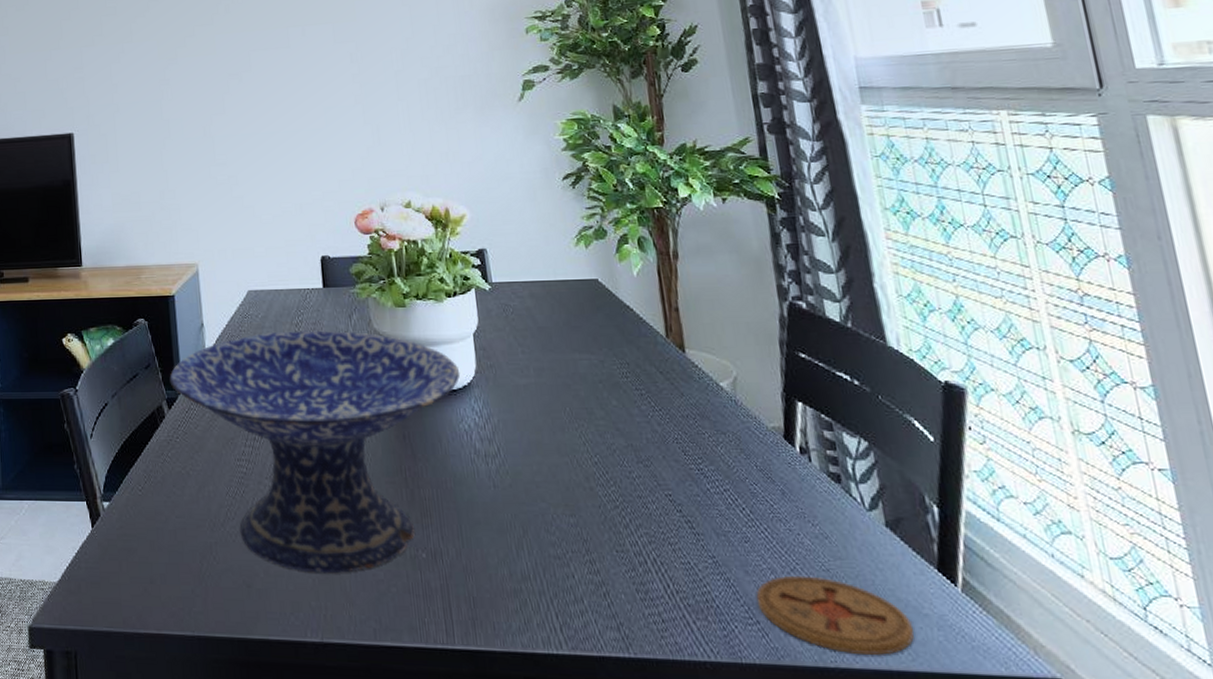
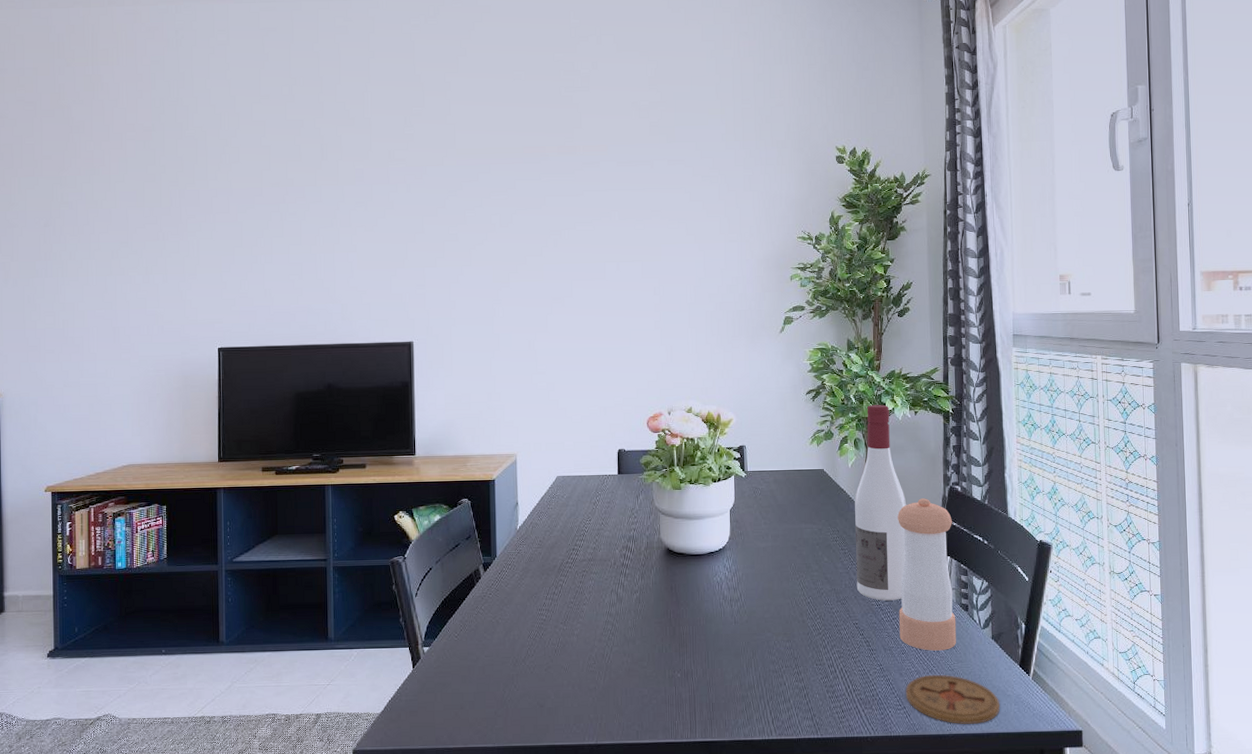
decorative bowl: present [169,330,461,574] -> none [486,508,718,693]
wine bottle: none [647,190,735,464] -> present [855,405,907,601]
pepper shaker: none [713,319,829,540] -> present [898,498,957,651]

